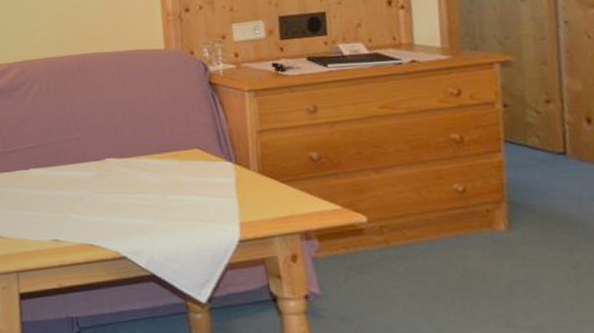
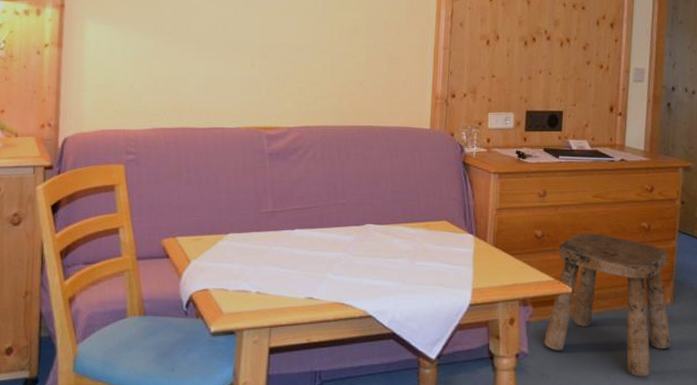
stool: none [338,150,514,320] -> present [544,232,671,377]

